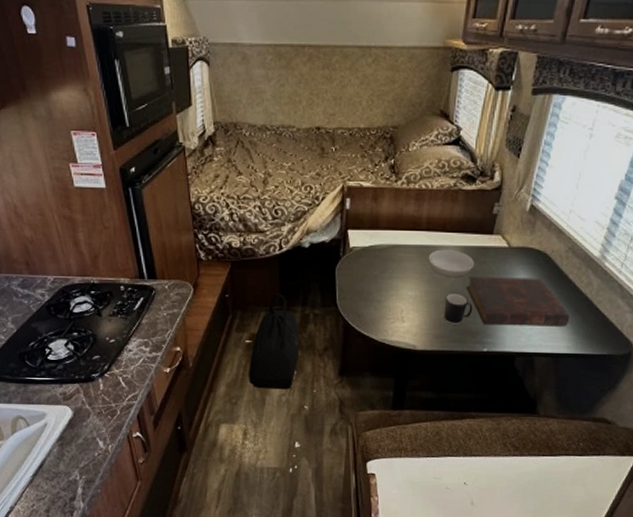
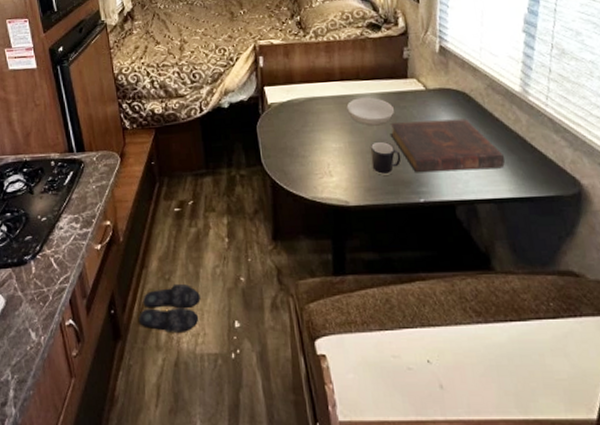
slippers: none [204,407,265,450] -> present [139,283,200,334]
duffel bag: present [249,293,300,390] -> none [179,156,230,261]

